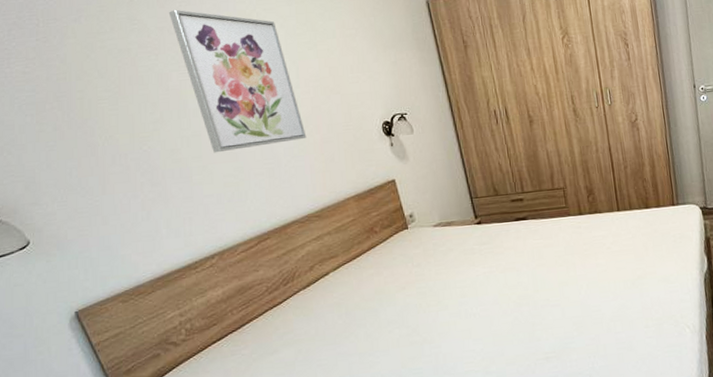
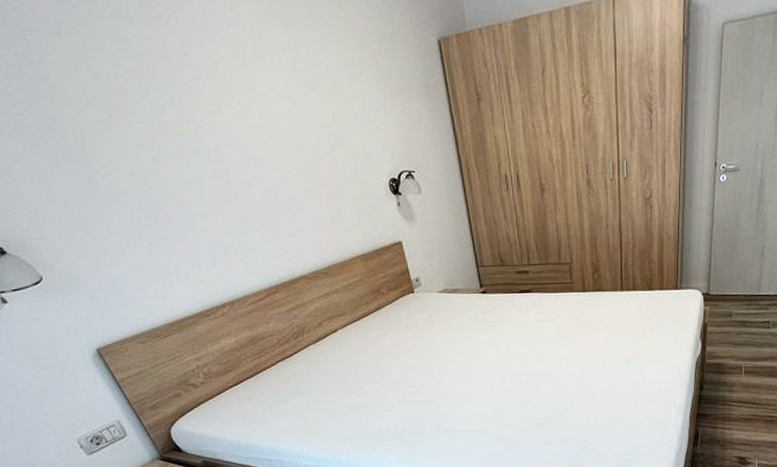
wall art: present [168,9,307,153] -> none [155,29,312,199]

